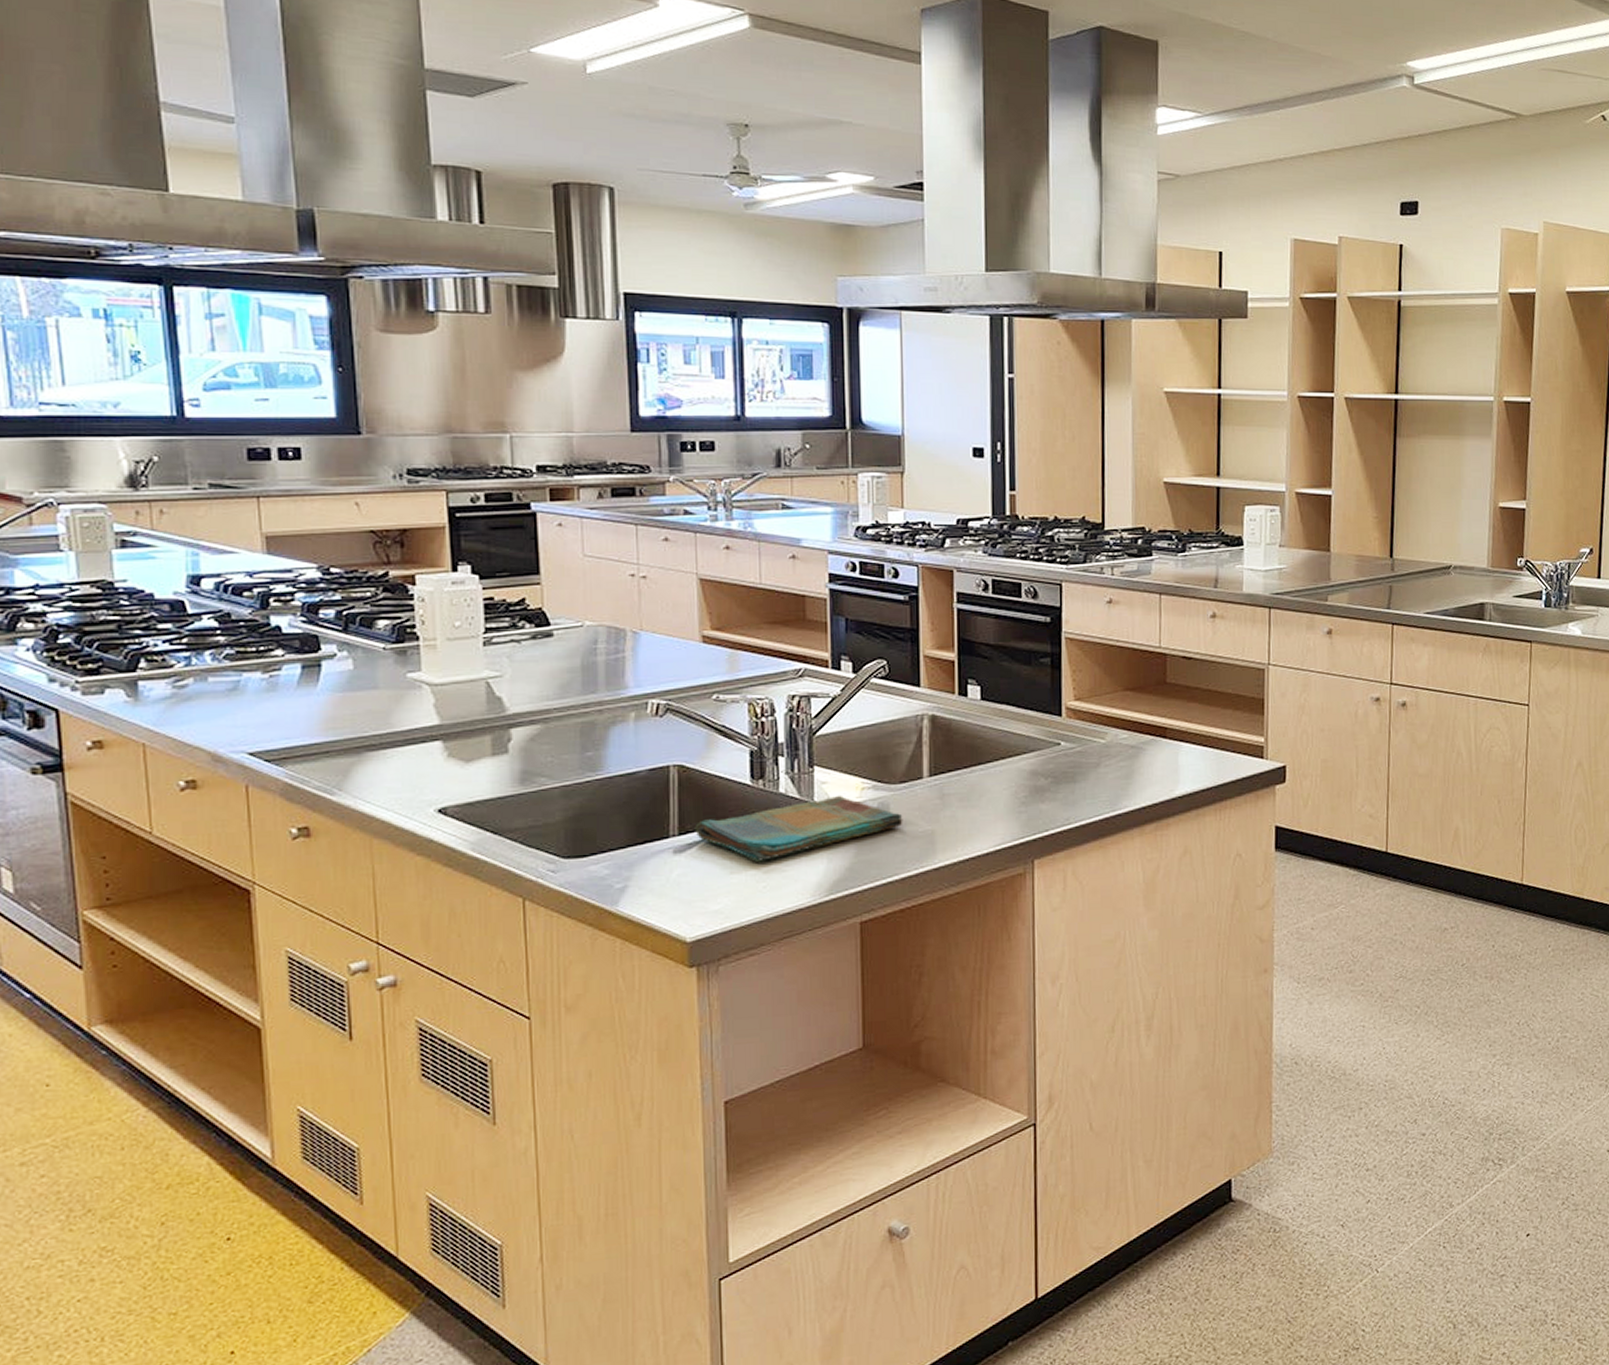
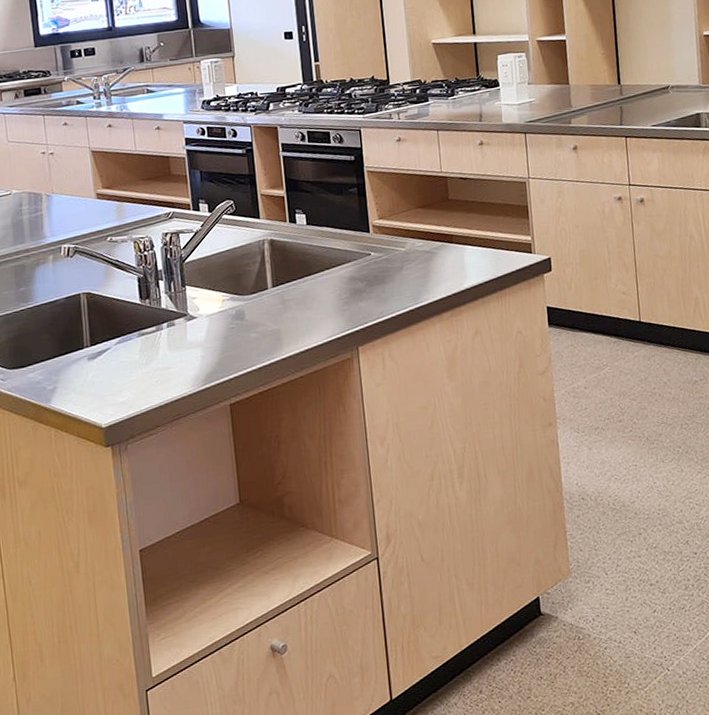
dish towel: present [695,795,903,862] -> none [102,306,256,363]

